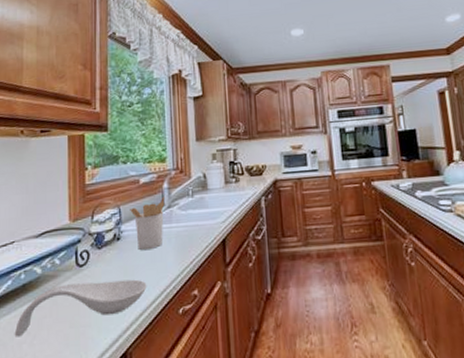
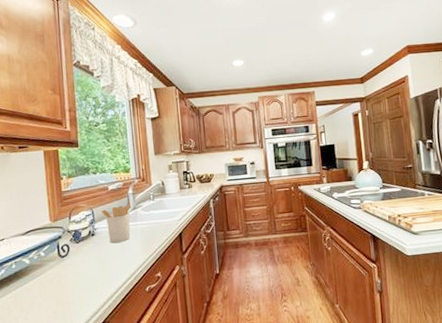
spoon rest: present [15,279,147,337] -> none [11,266,119,314]

